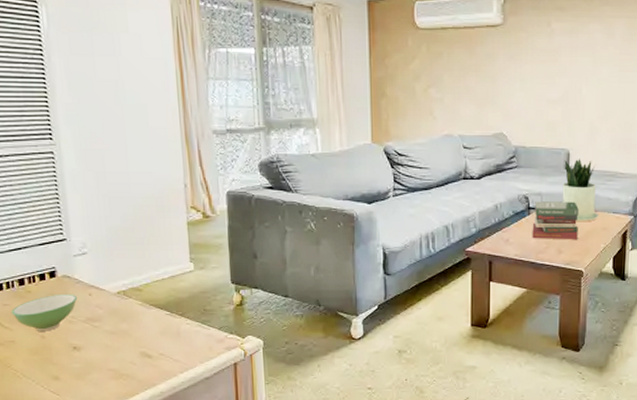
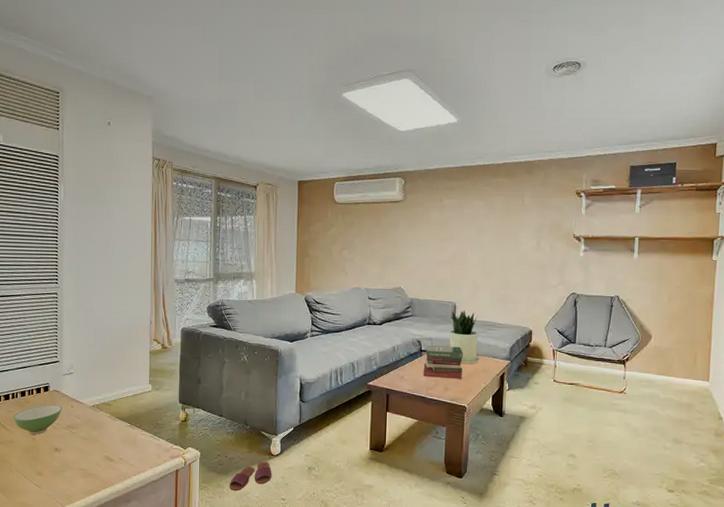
slippers: none [303,346,355,382] -> present [230,461,272,491]

